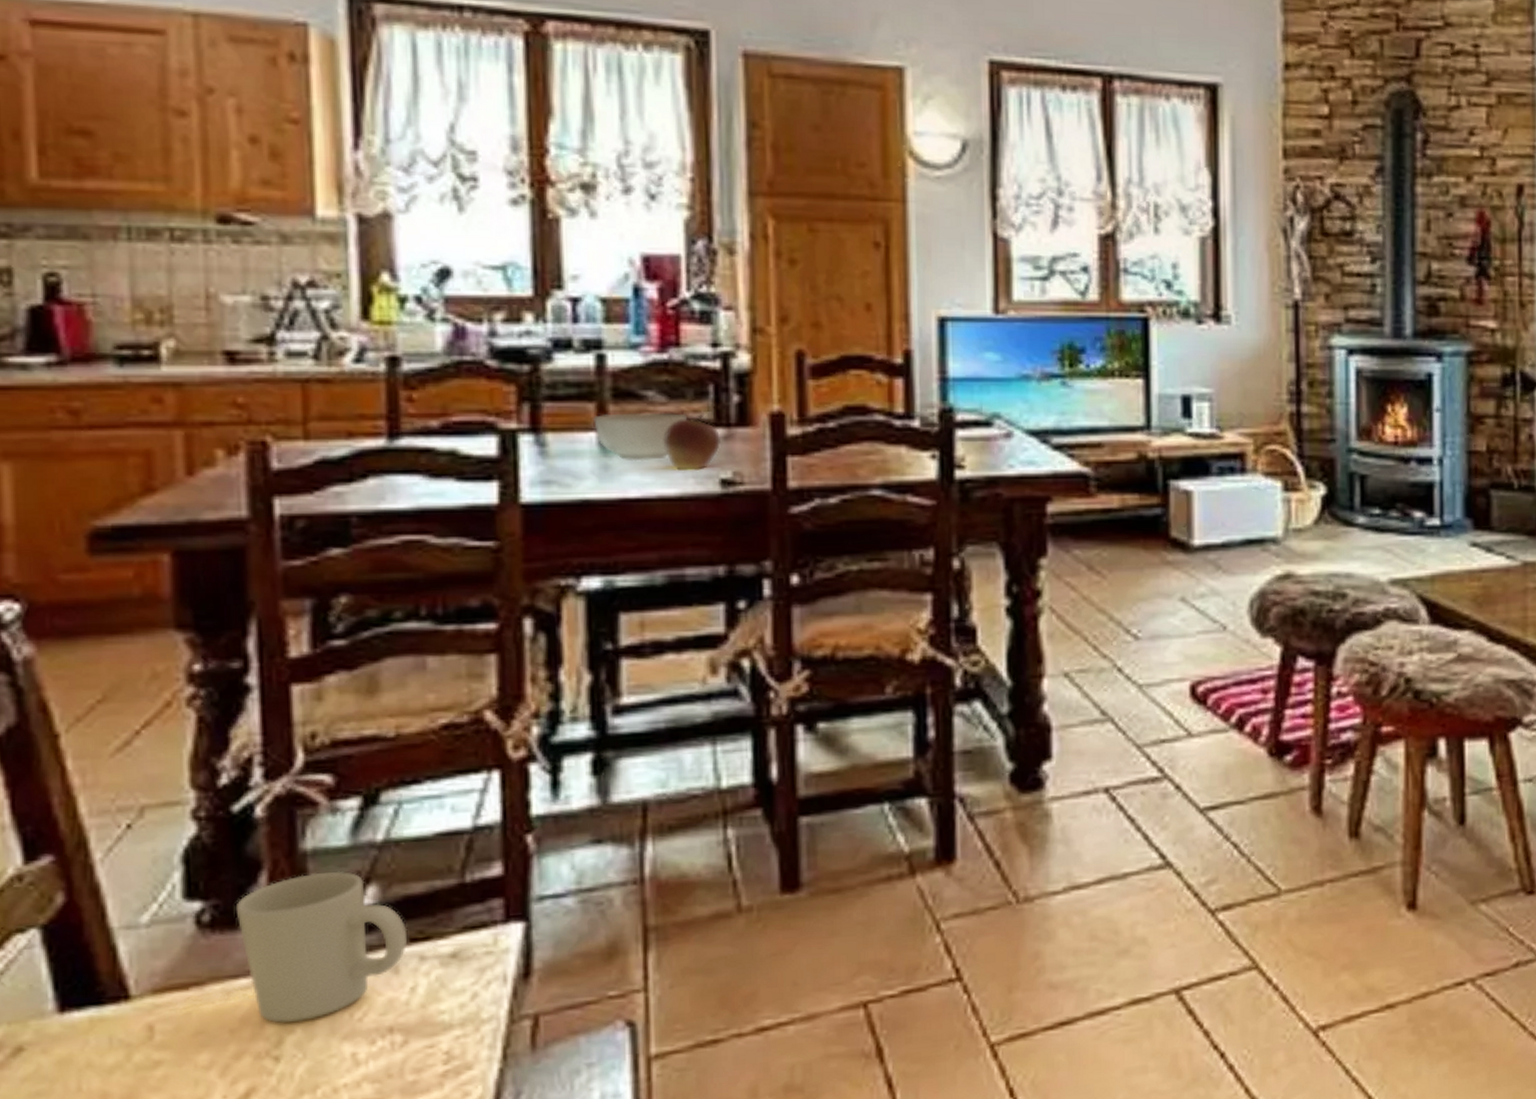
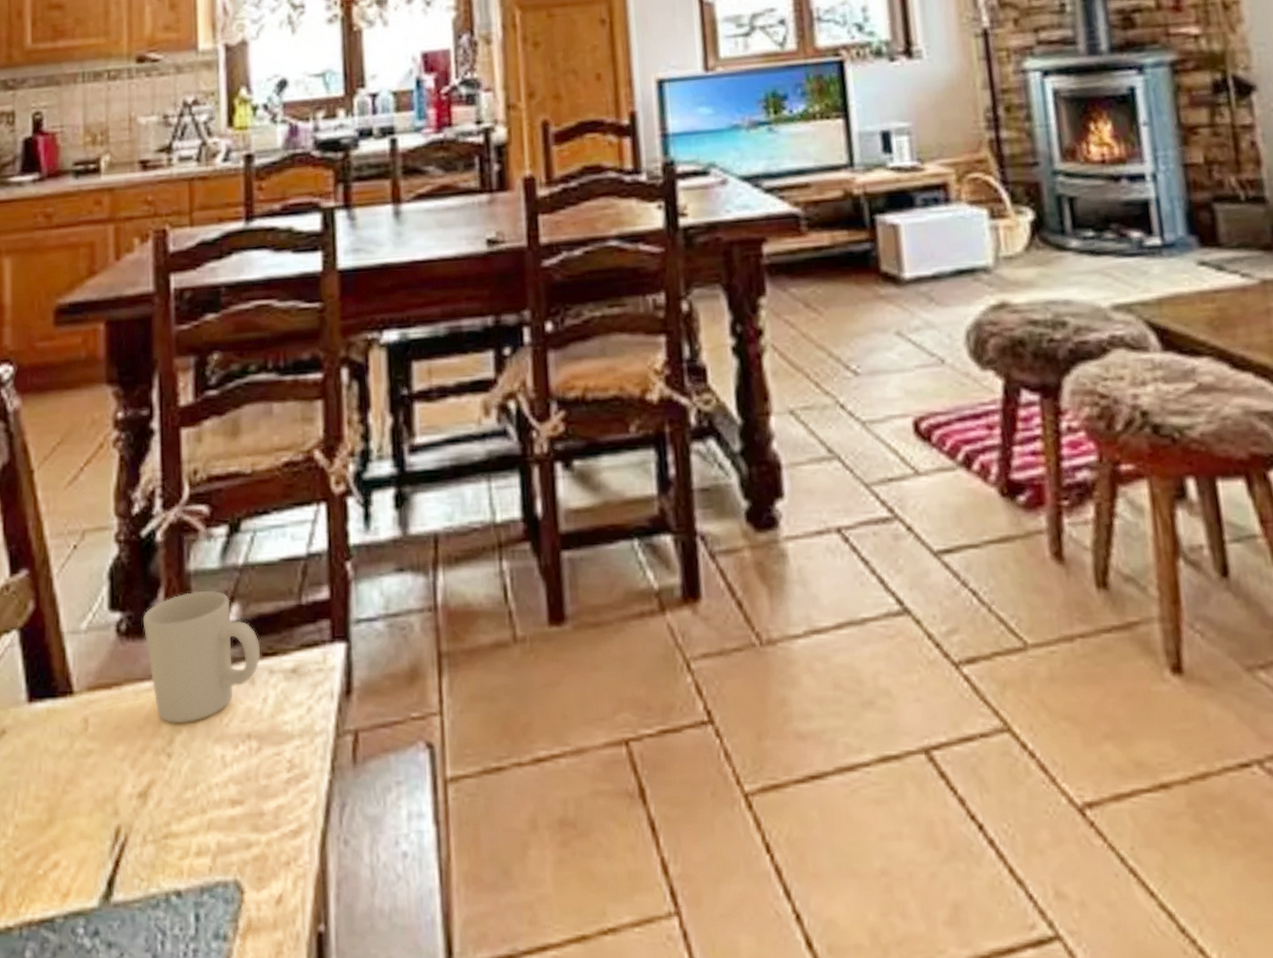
bowl: present [592,412,690,461] -> none [388,183,461,228]
fruit: present [663,412,722,472] -> none [441,181,486,235]

